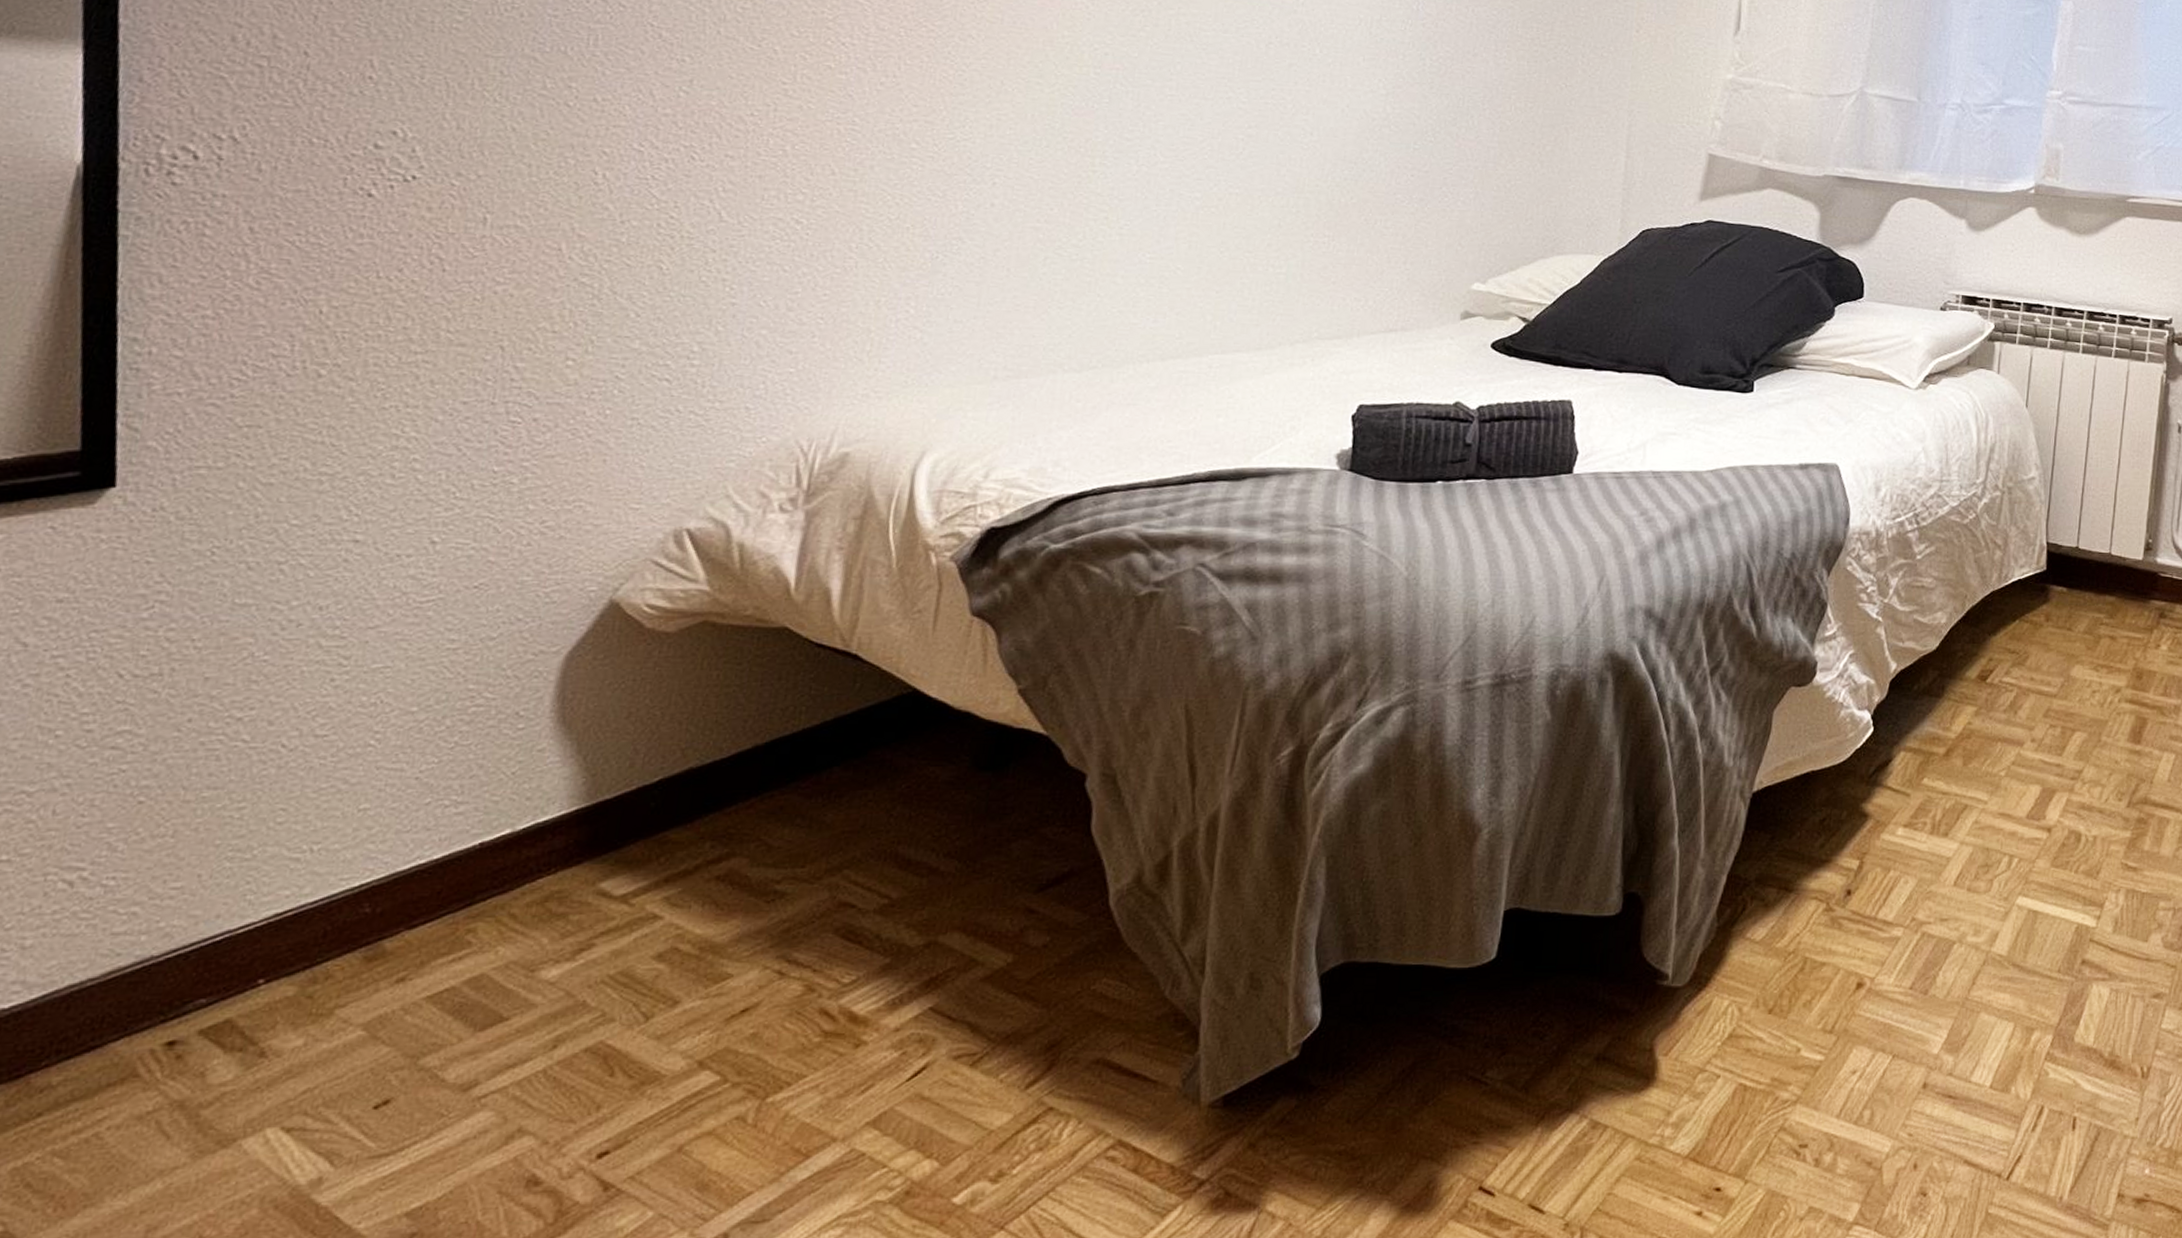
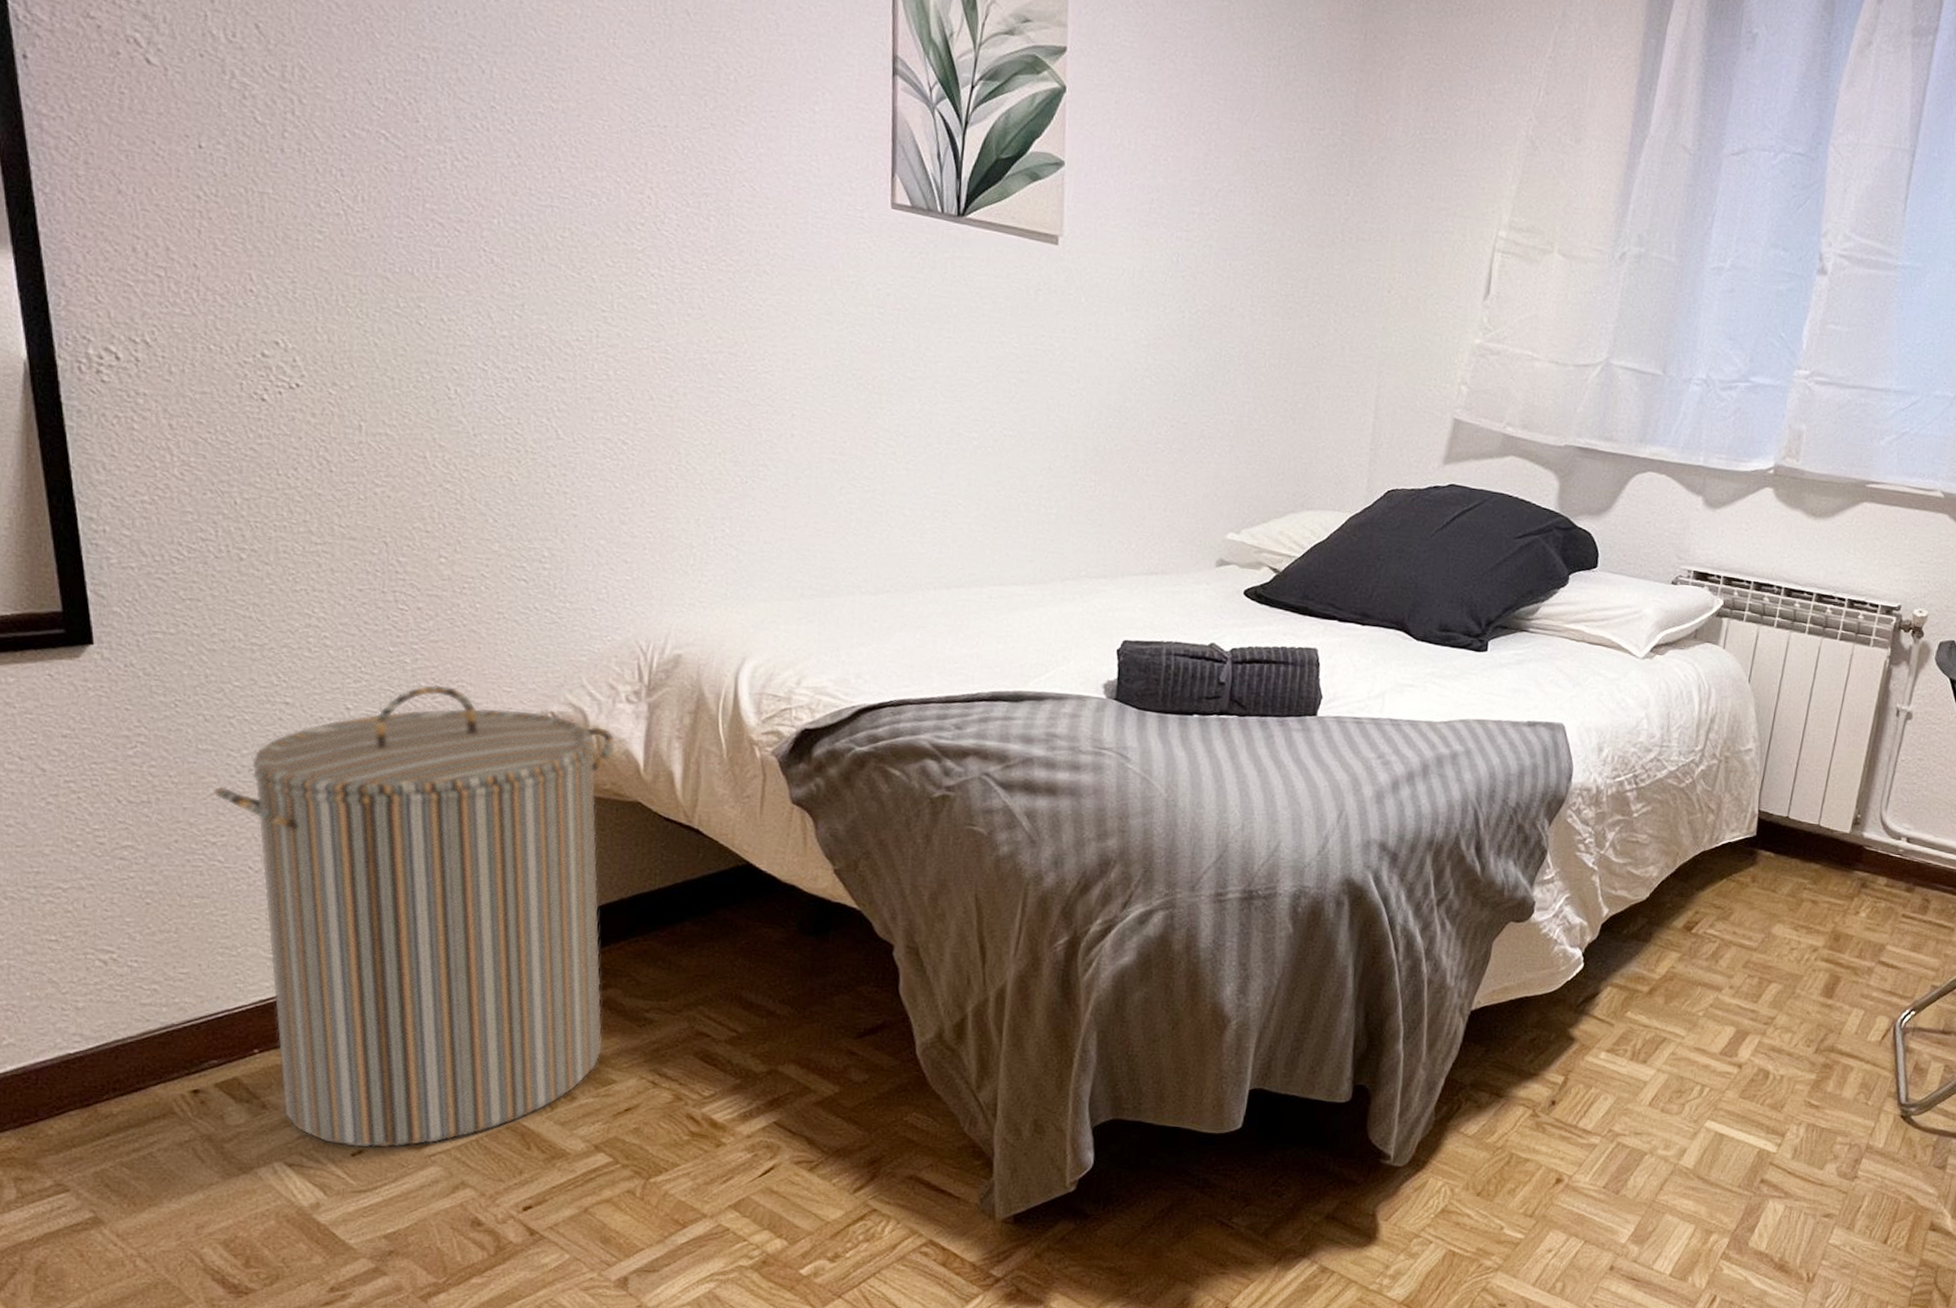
laundry hamper: none [248,507,762,1096] -> present [214,685,615,1148]

